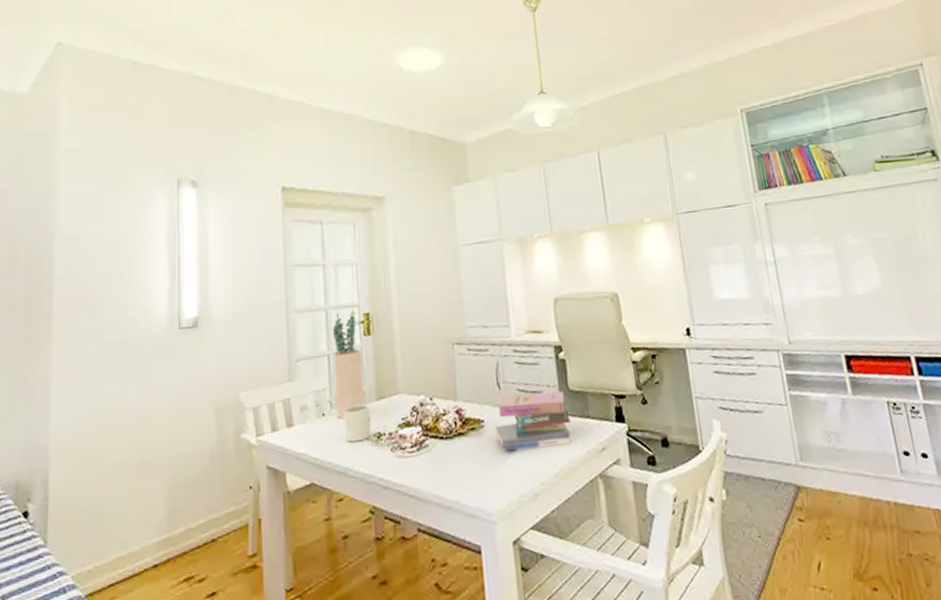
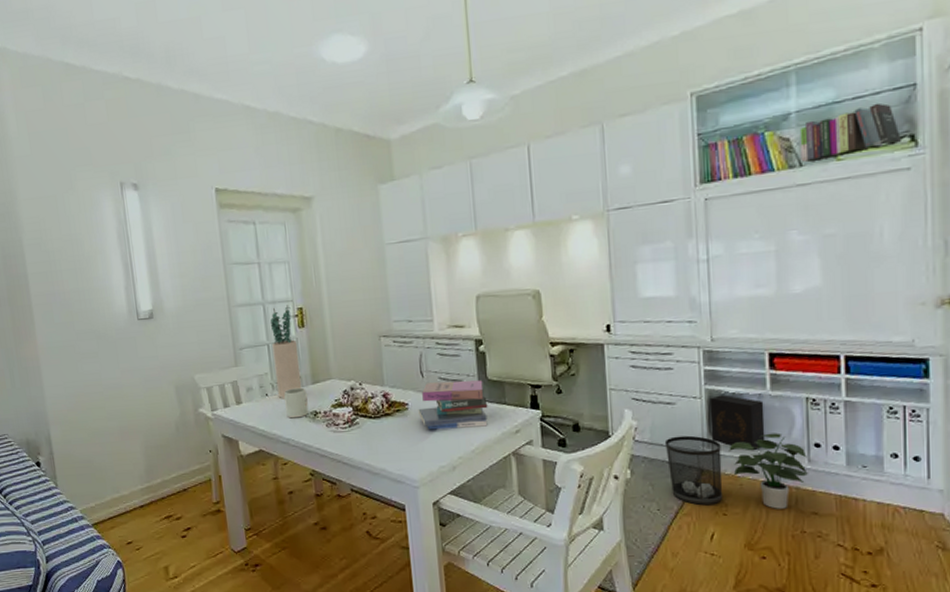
waste bin: none [756,447,823,528] -> present [664,435,723,505]
decorative box: none [795,400,856,461] -> present [709,394,765,450]
potted plant: none [821,441,904,529] -> present [729,433,809,509]
books: none [838,123,926,173] -> present [799,102,903,163]

